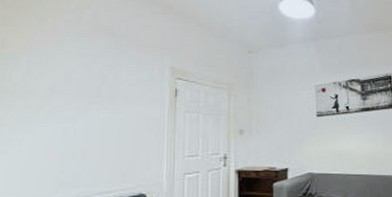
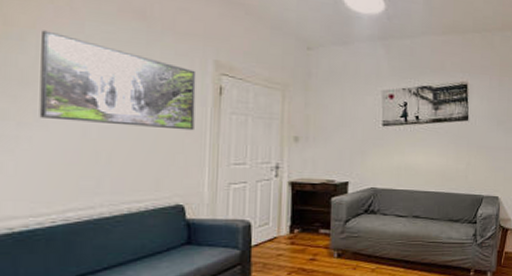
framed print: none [28,50,156,128] -> present [39,30,197,131]

